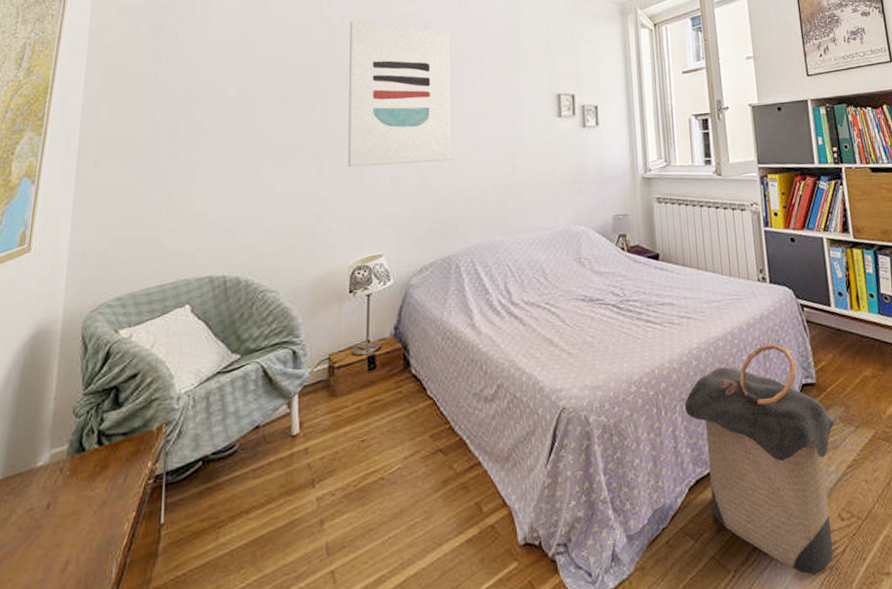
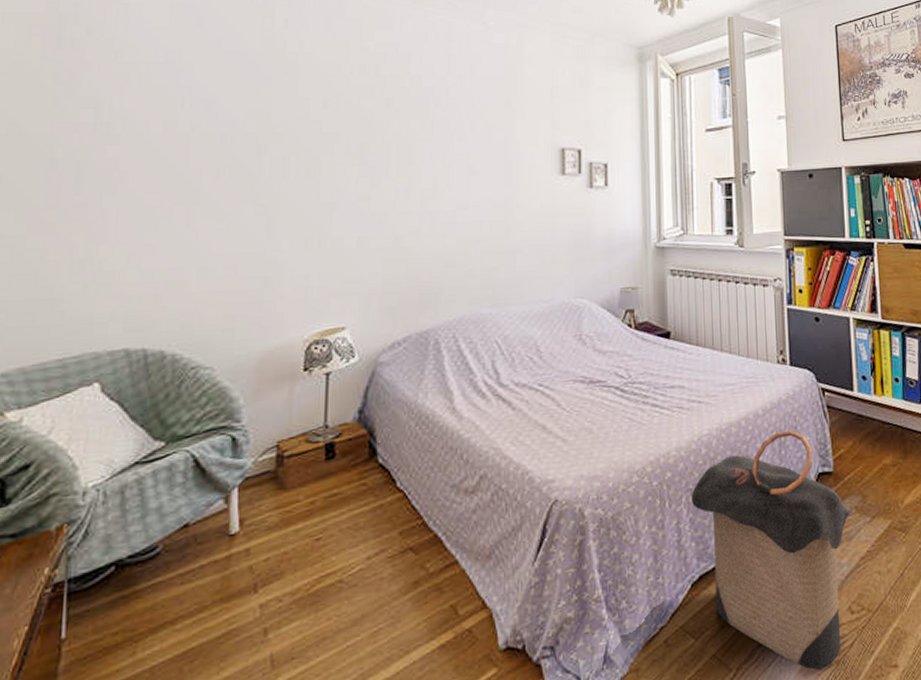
wall art: present [348,21,451,168] -> none [304,49,434,225]

